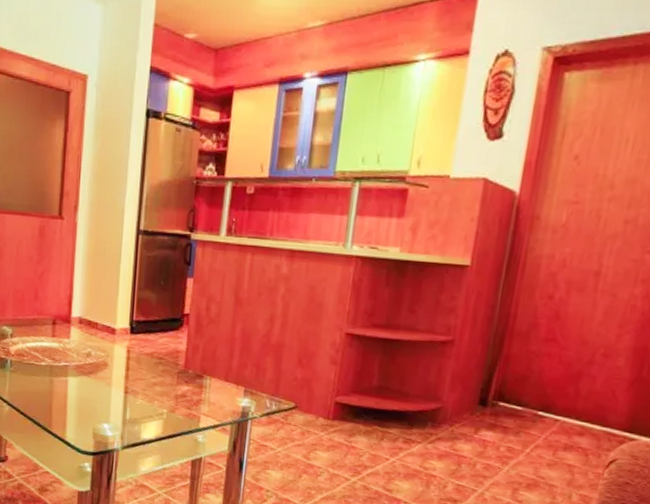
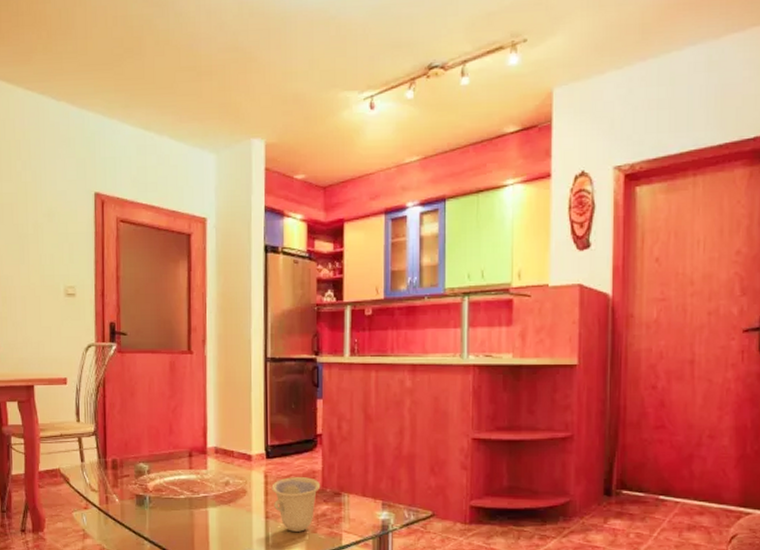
cup: none [133,354,184,410] -> present [271,477,321,532]

